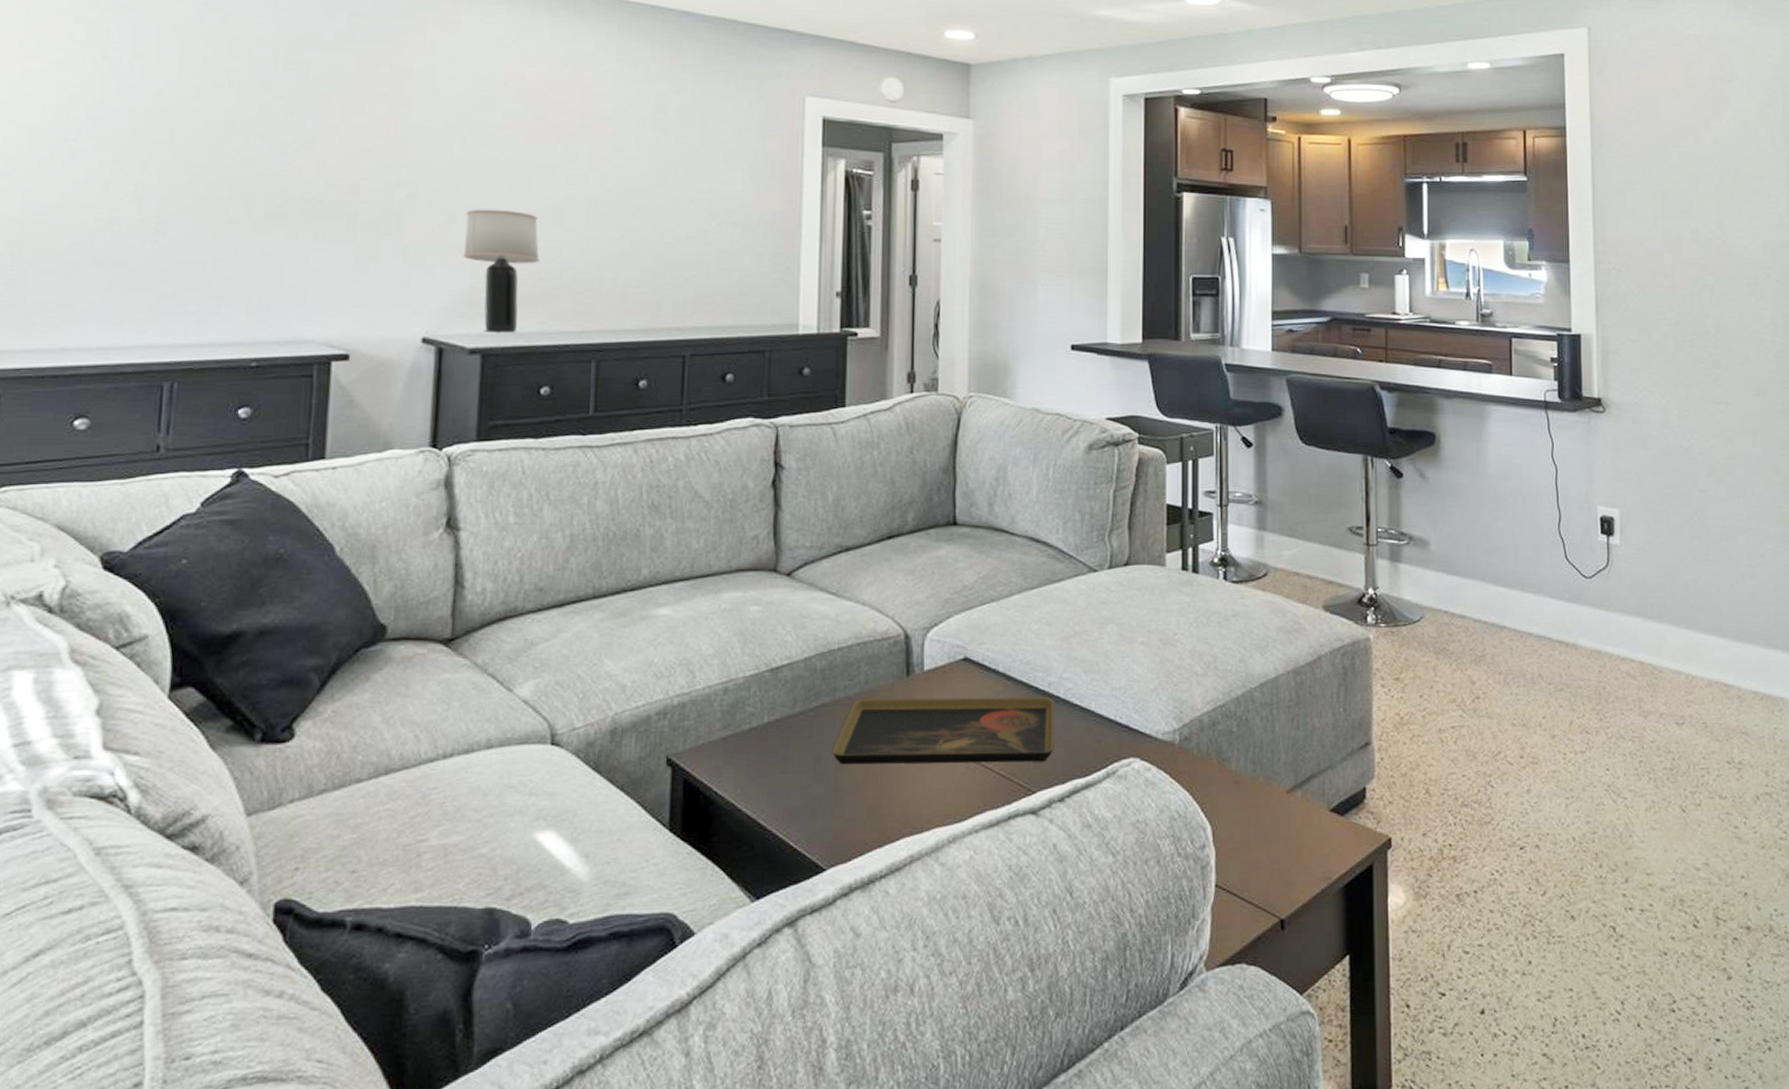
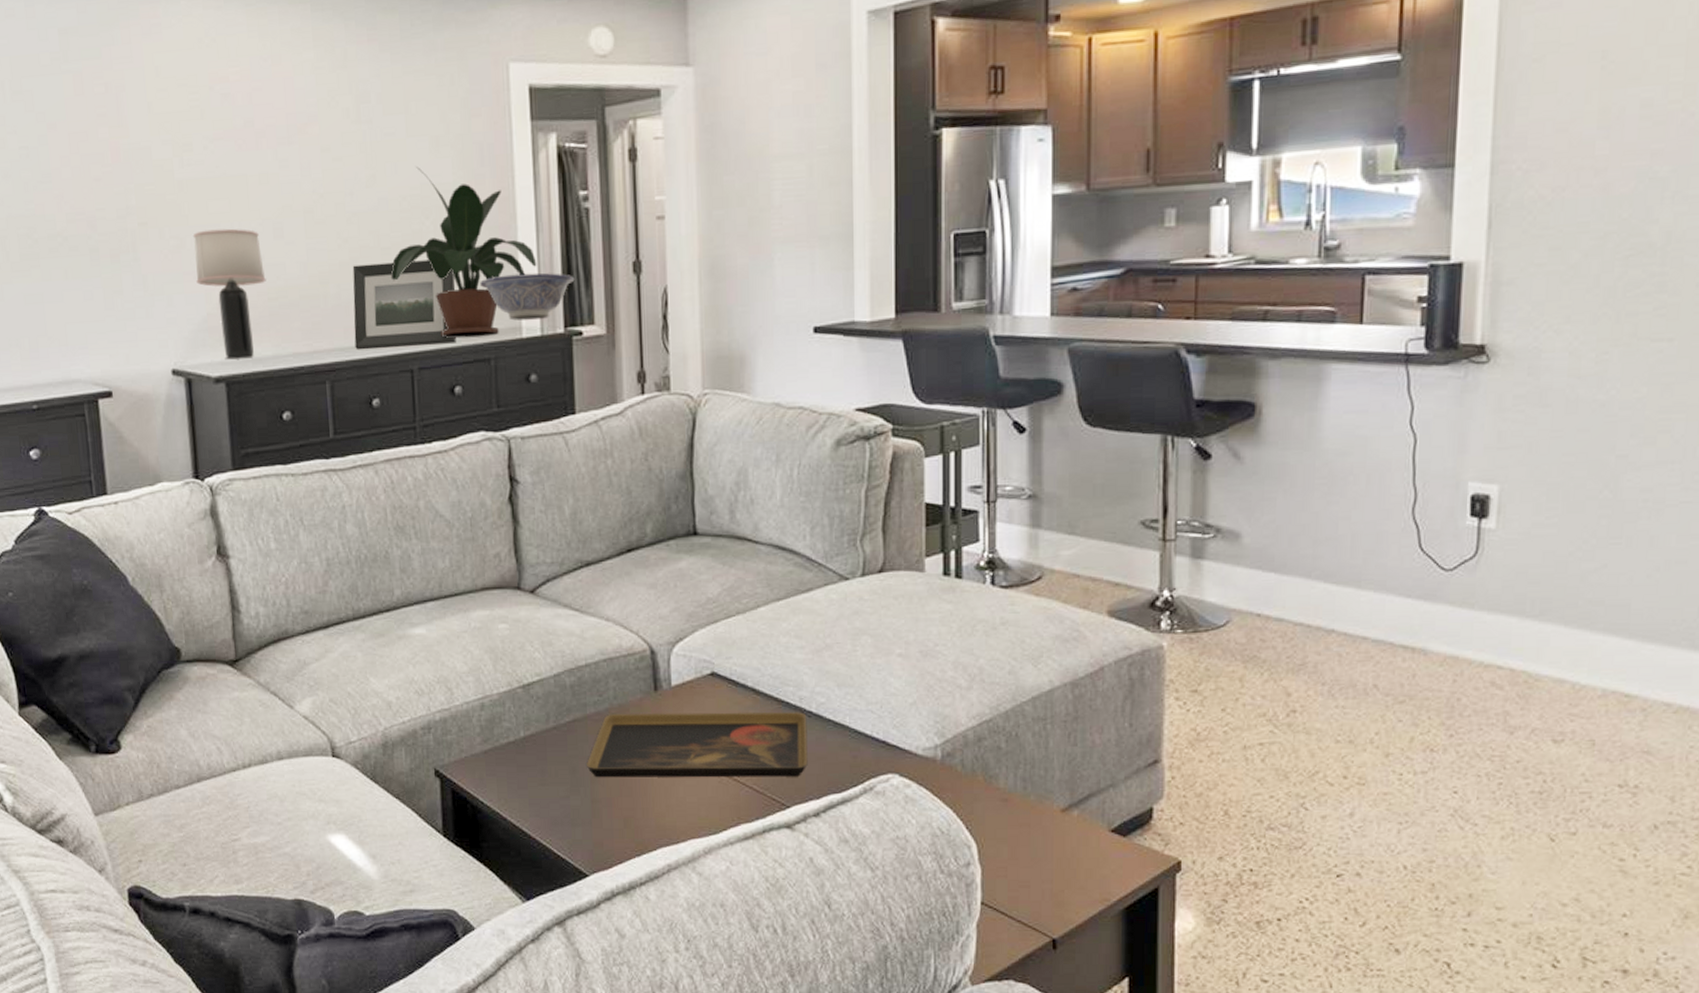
picture frame: none [627,255,737,335] -> present [352,260,456,350]
potted plant: none [671,174,818,331] -> present [390,167,537,339]
decorative bowl: none [761,276,854,320] -> present [480,272,575,321]

